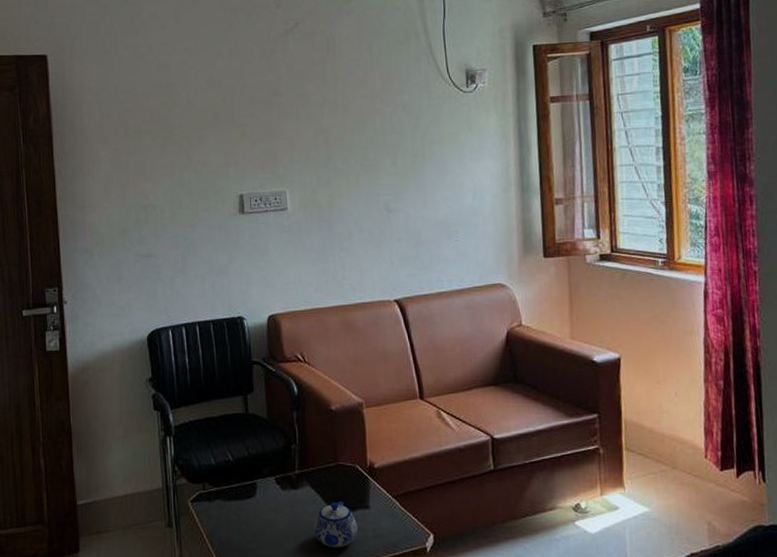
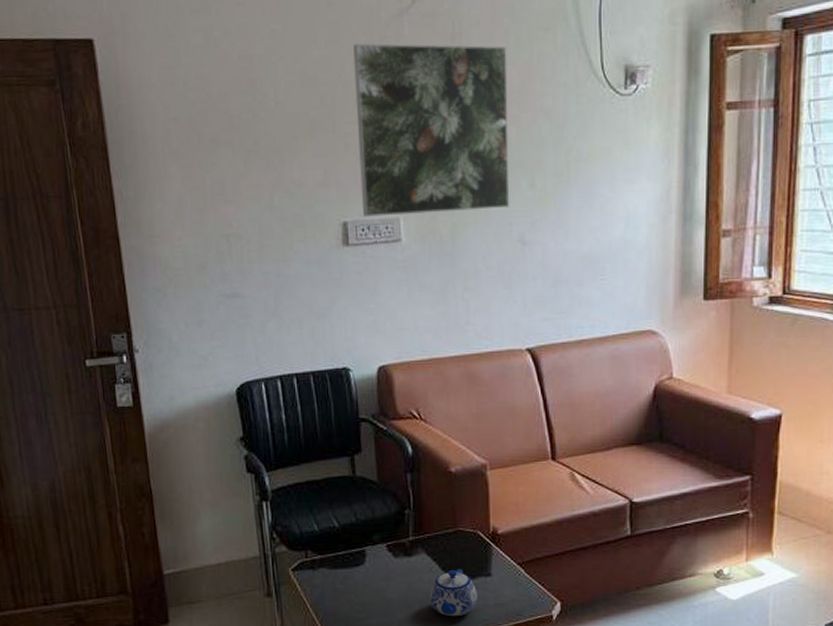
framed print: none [249,55,377,190] -> present [353,43,510,217]

